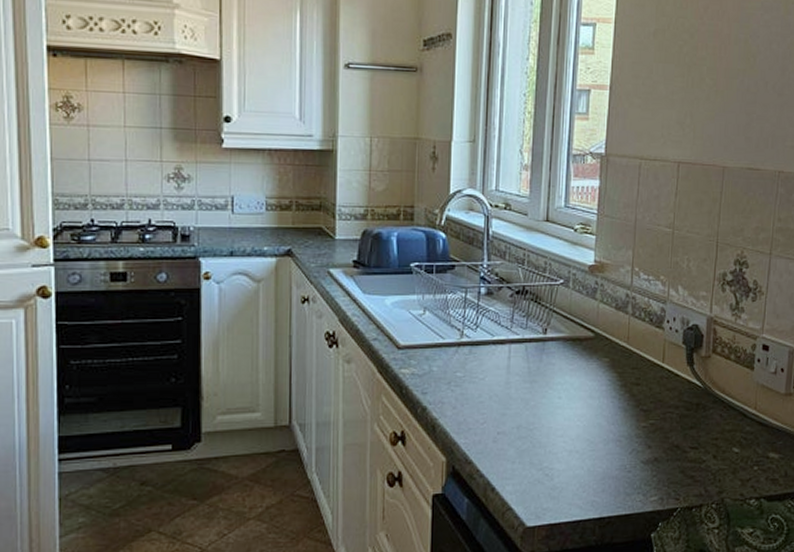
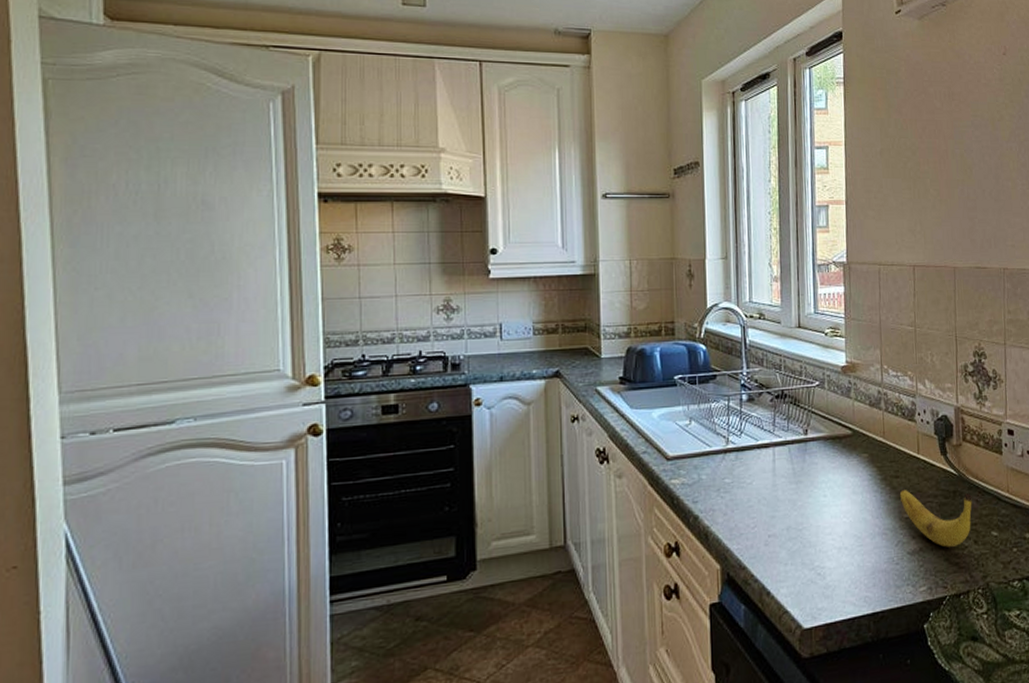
banana: none [639,397,716,460] -> present [900,489,972,547]

